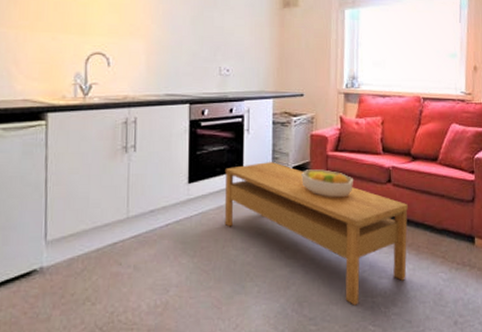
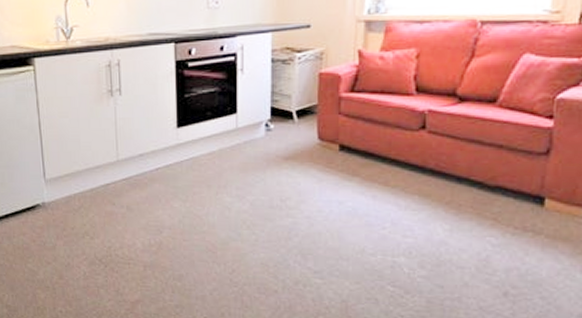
coffee table: present [224,162,408,306] -> none [216,105,448,263]
fruit bowl: present [301,169,354,198] -> none [307,113,375,146]

